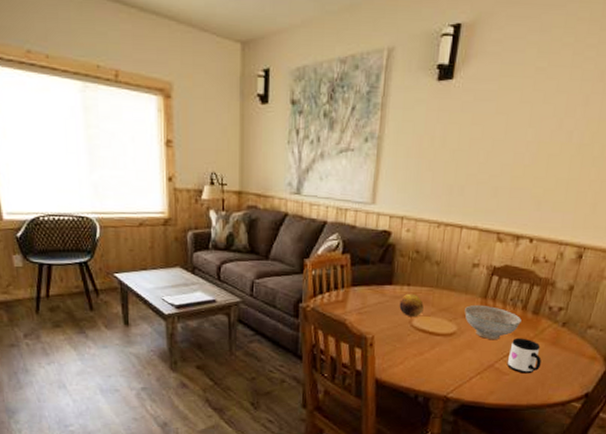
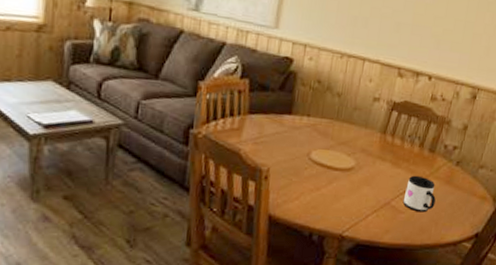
fruit: present [399,293,424,317] -> none [297,124,323,150]
decorative bowl: present [464,304,522,340] -> none [363,139,418,177]

